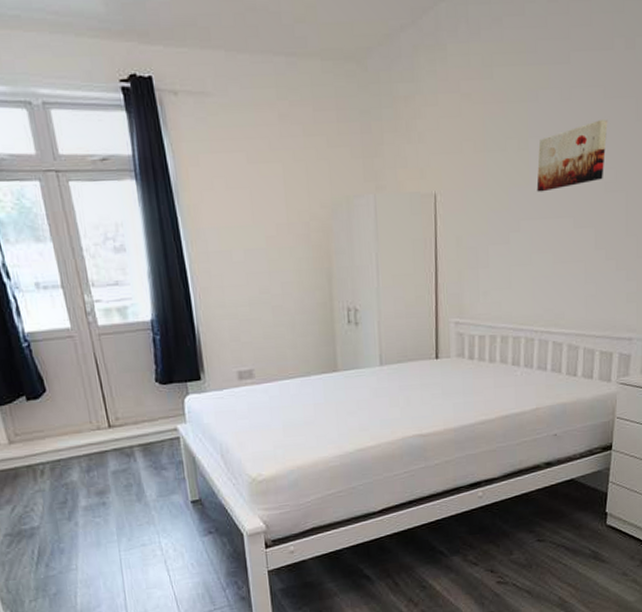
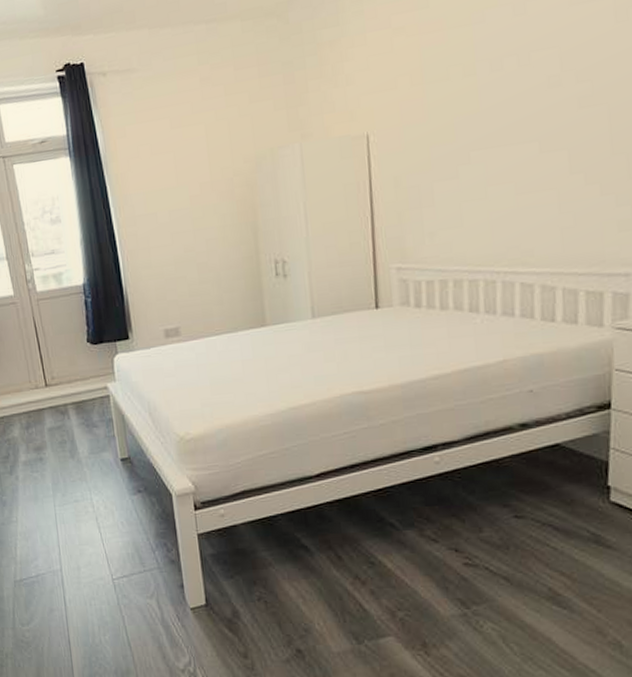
wall art: present [536,120,608,192] -> none [488,28,577,119]

